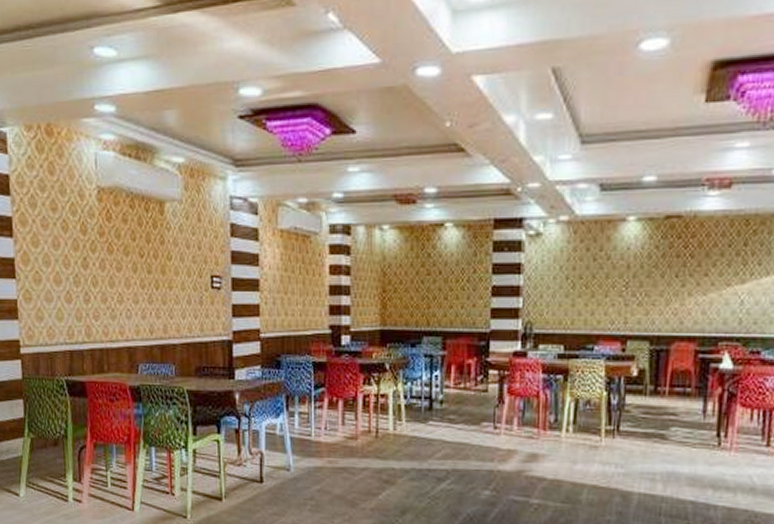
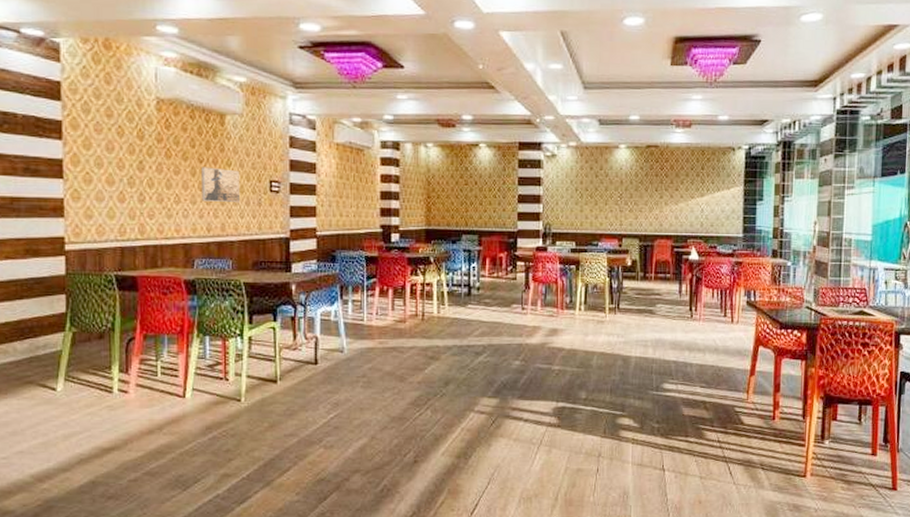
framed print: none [143,262,181,302] -> present [201,167,239,203]

